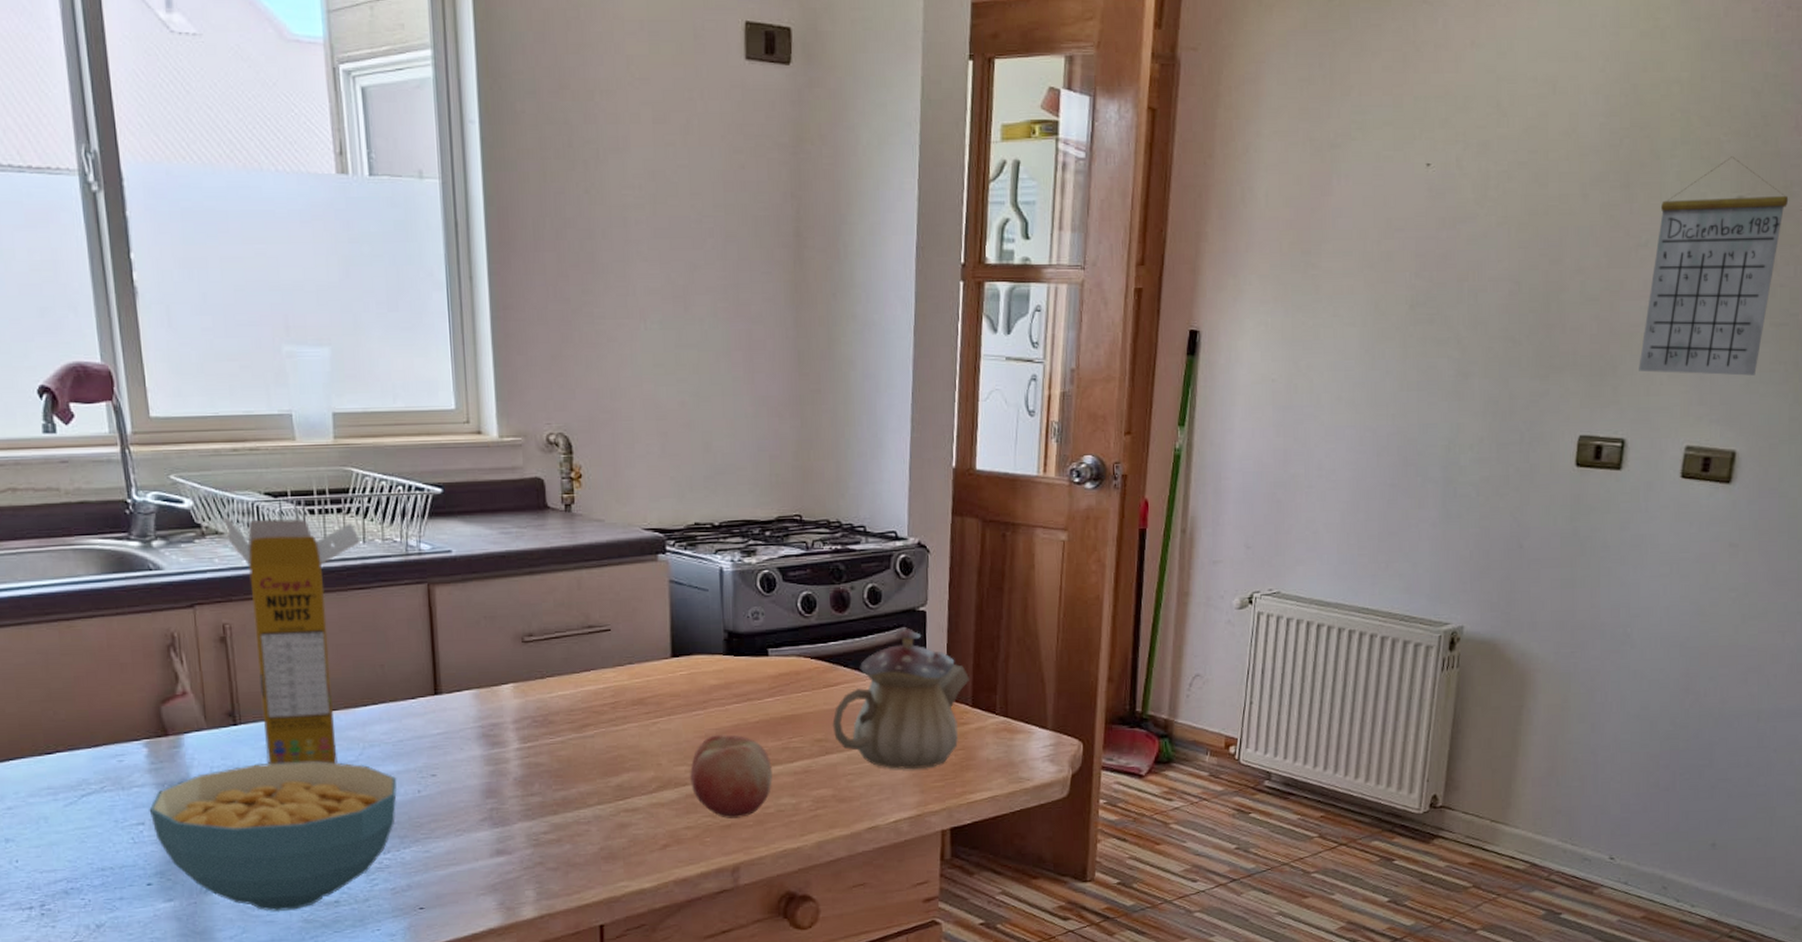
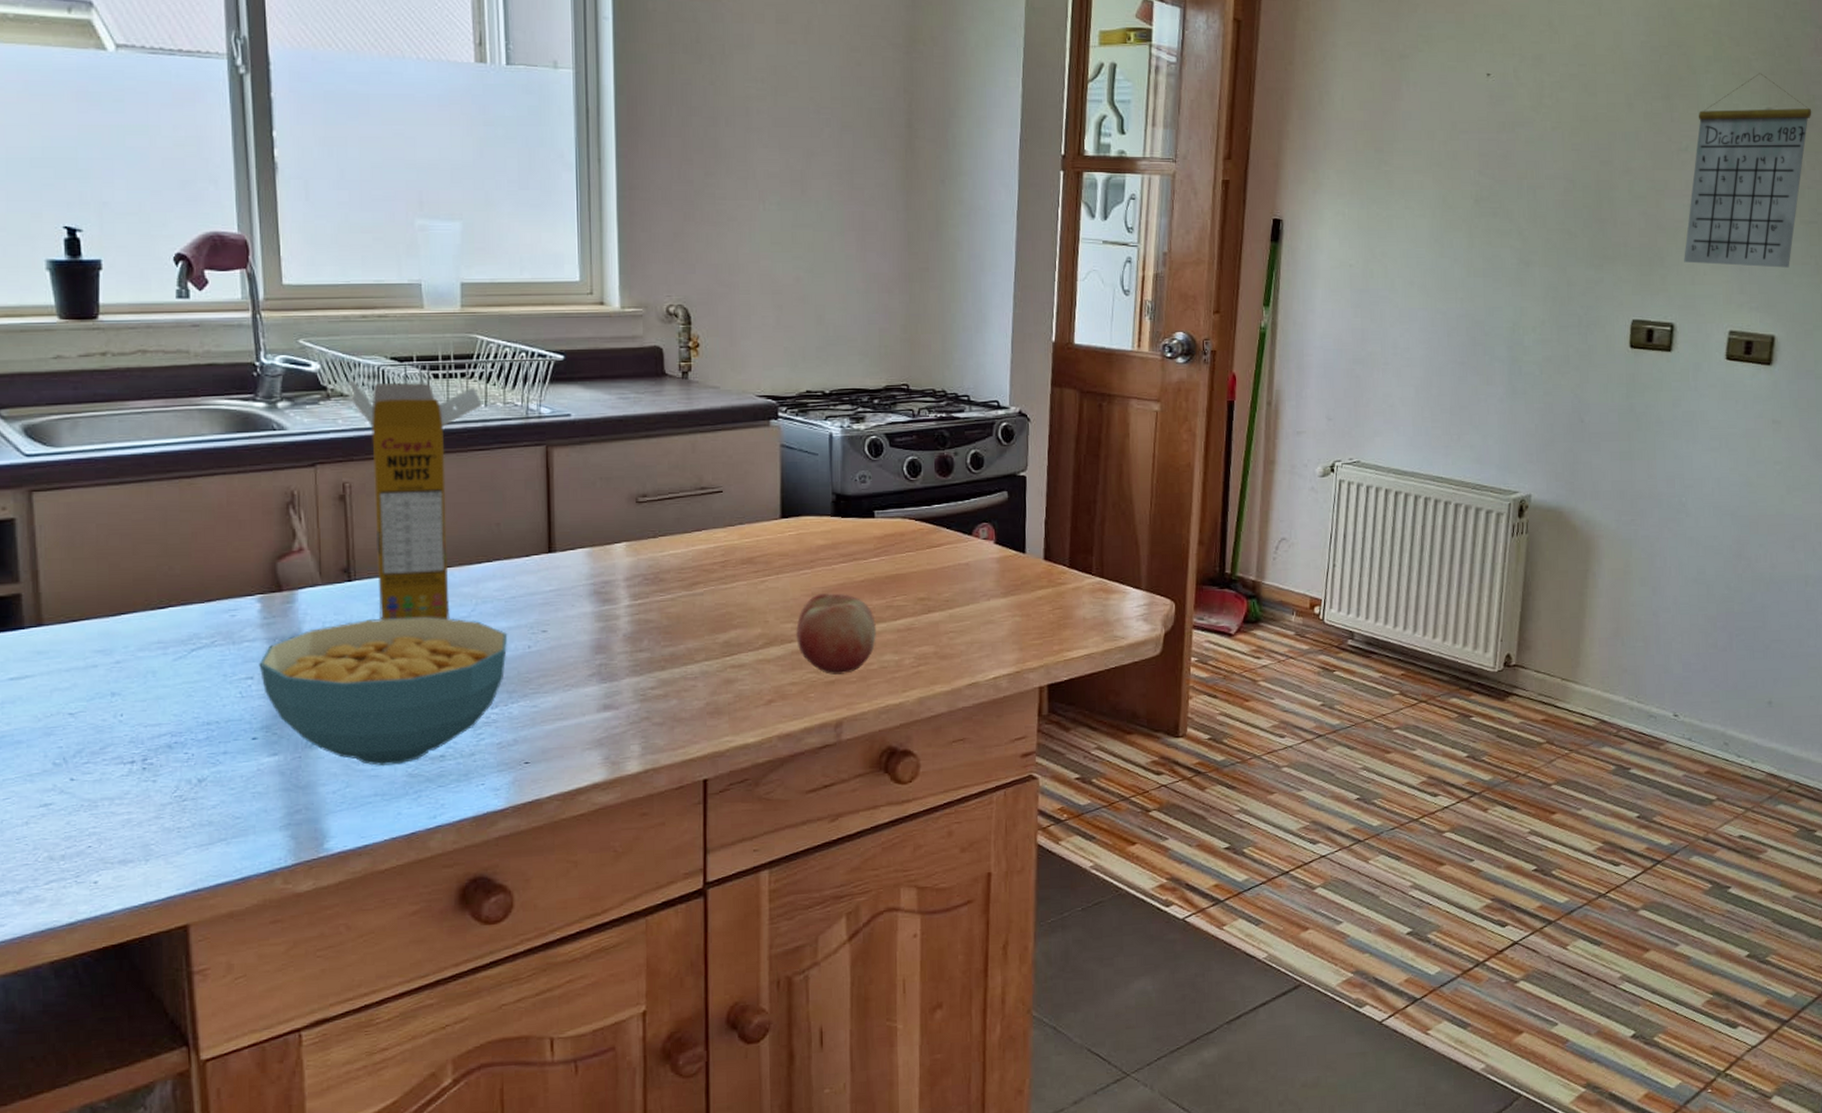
teapot: present [832,628,971,770] -> none [935,492,1068,628]

